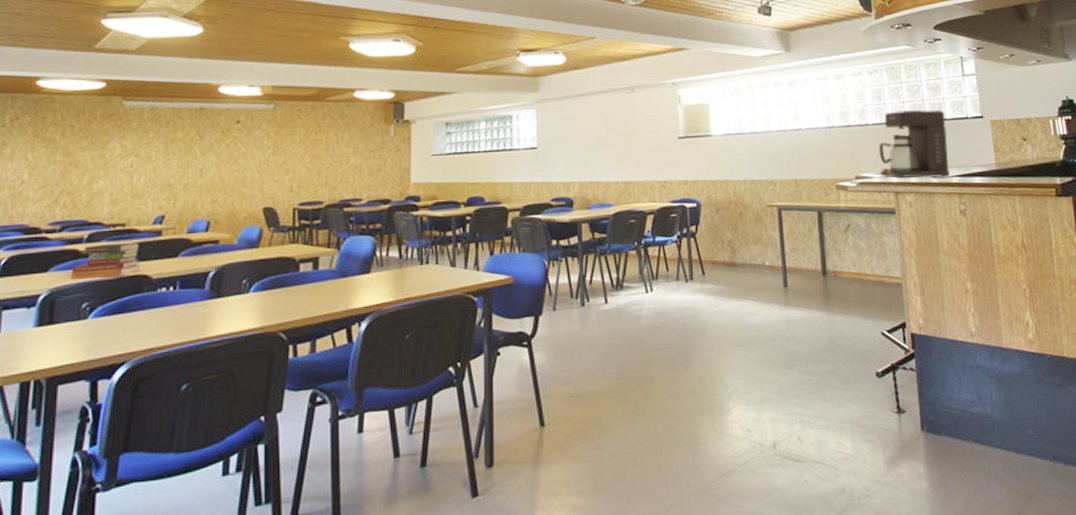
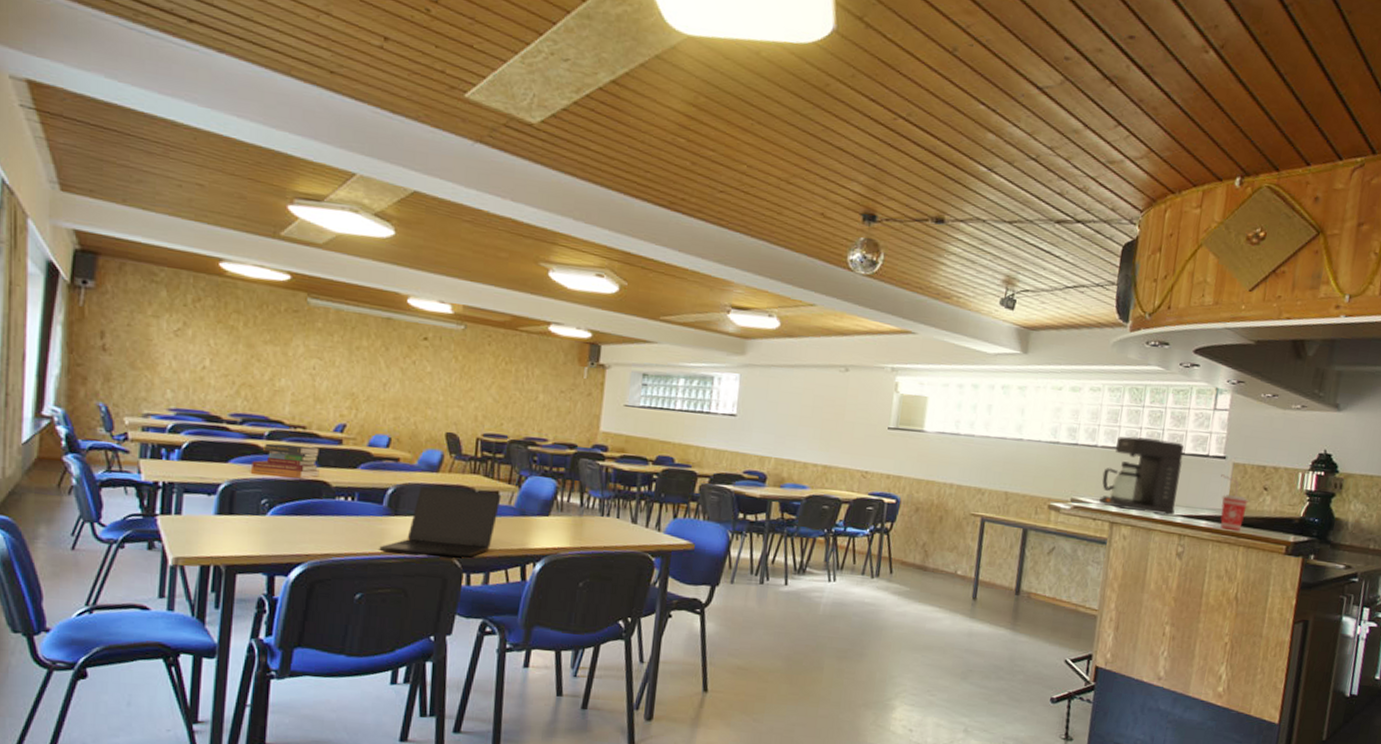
laptop: none [203,259,322,337] -> present [379,487,502,559]
beverage cup: none [983,132,1013,183] -> present [1220,474,1250,532]

